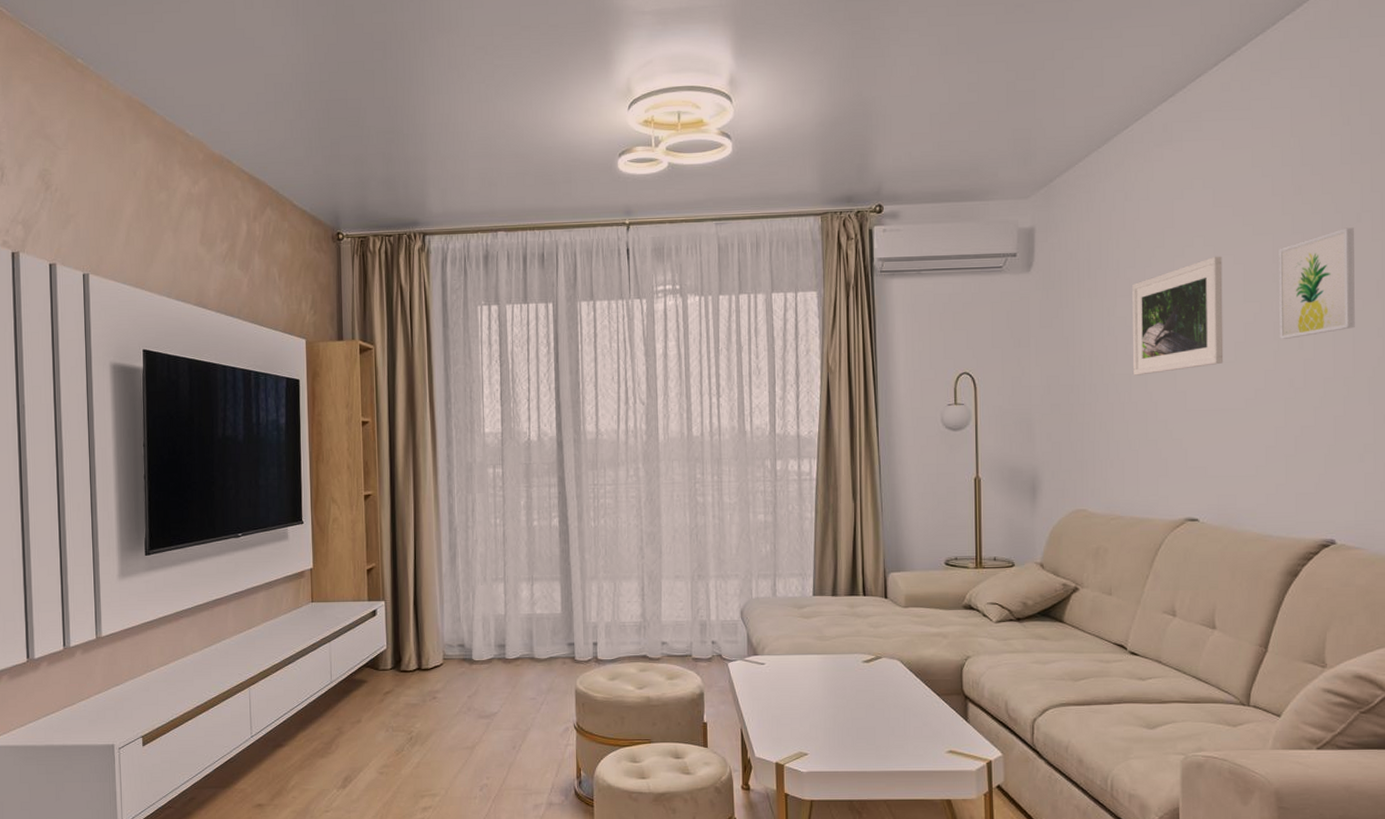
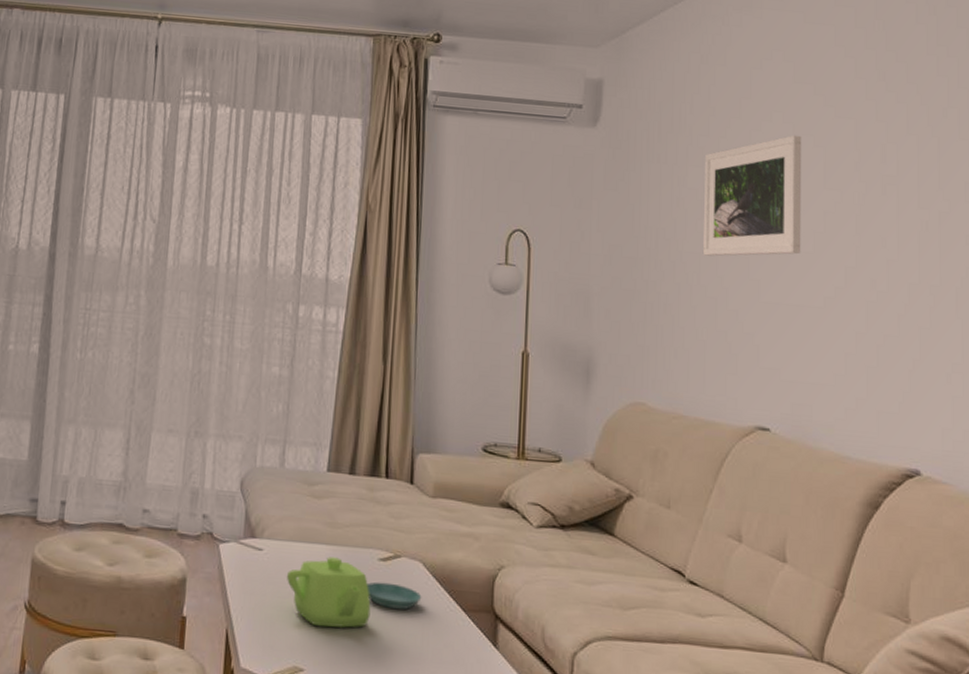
teapot: none [787,664,859,720] -> present [287,557,371,628]
saucer: none [854,679,902,700] -> present [366,581,422,610]
wall art: present [1279,227,1355,339] -> none [861,122,942,235]

